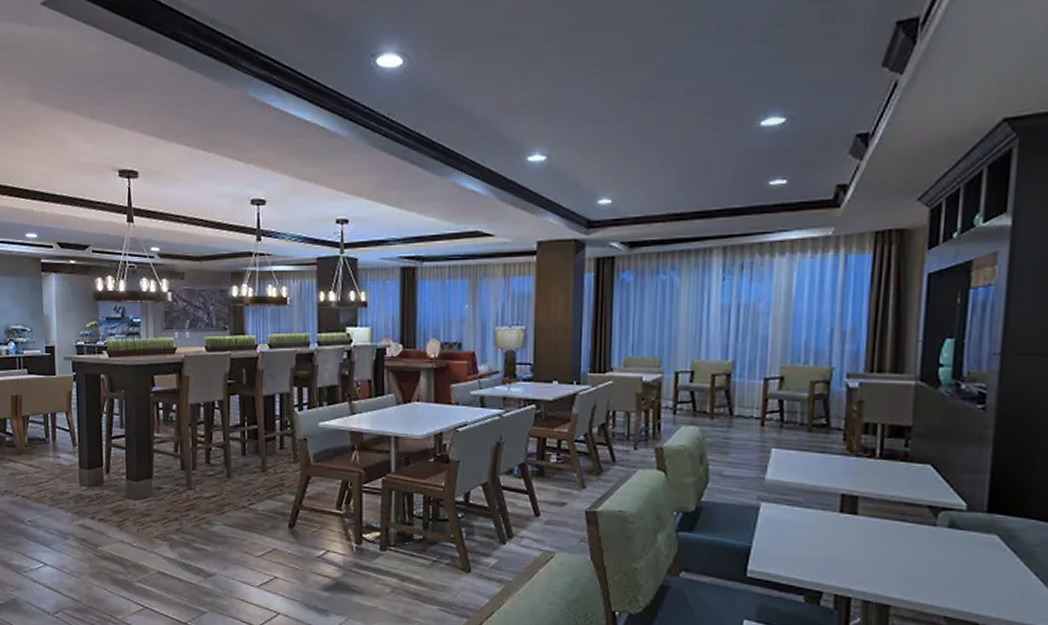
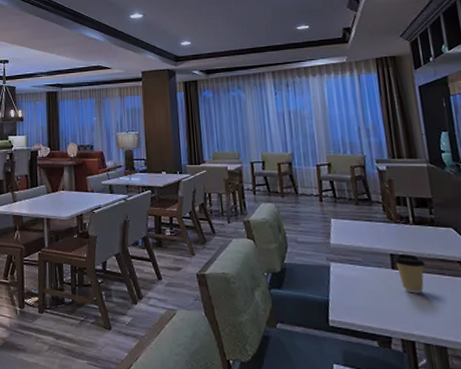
coffee cup: none [843,495,885,543] -> present [393,254,426,294]

